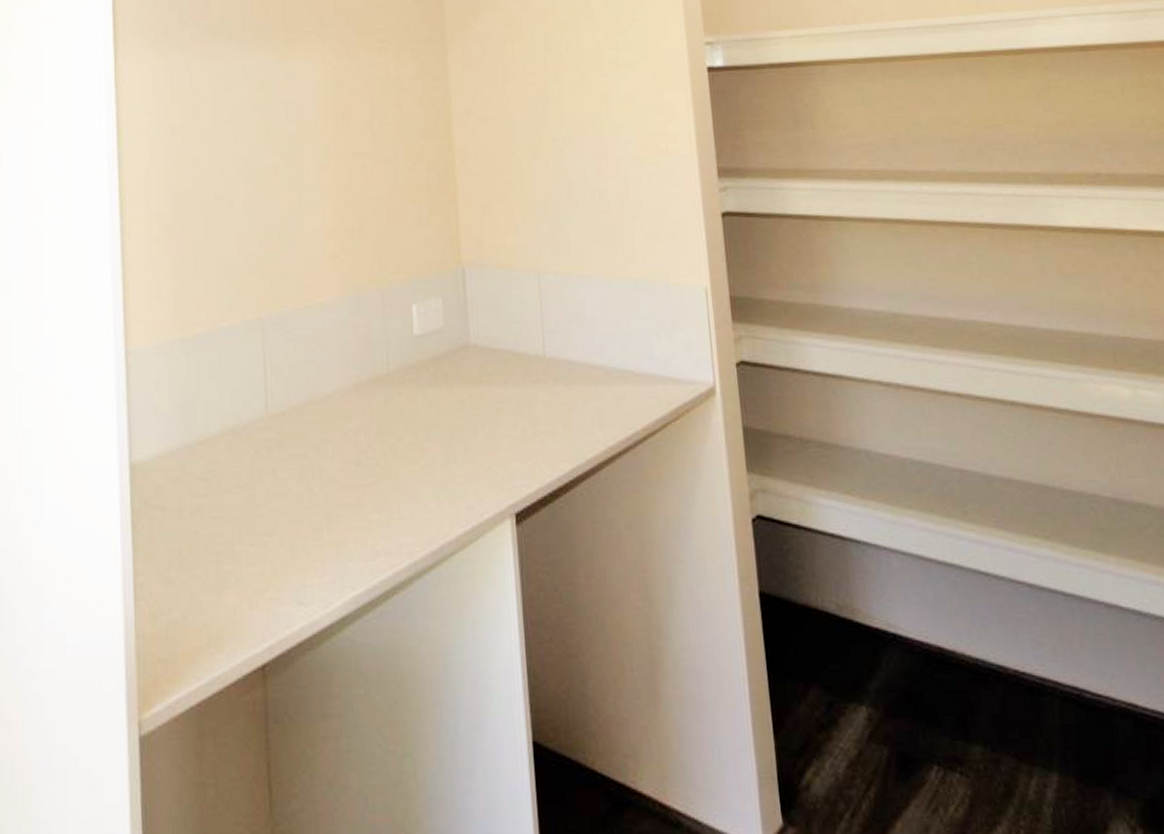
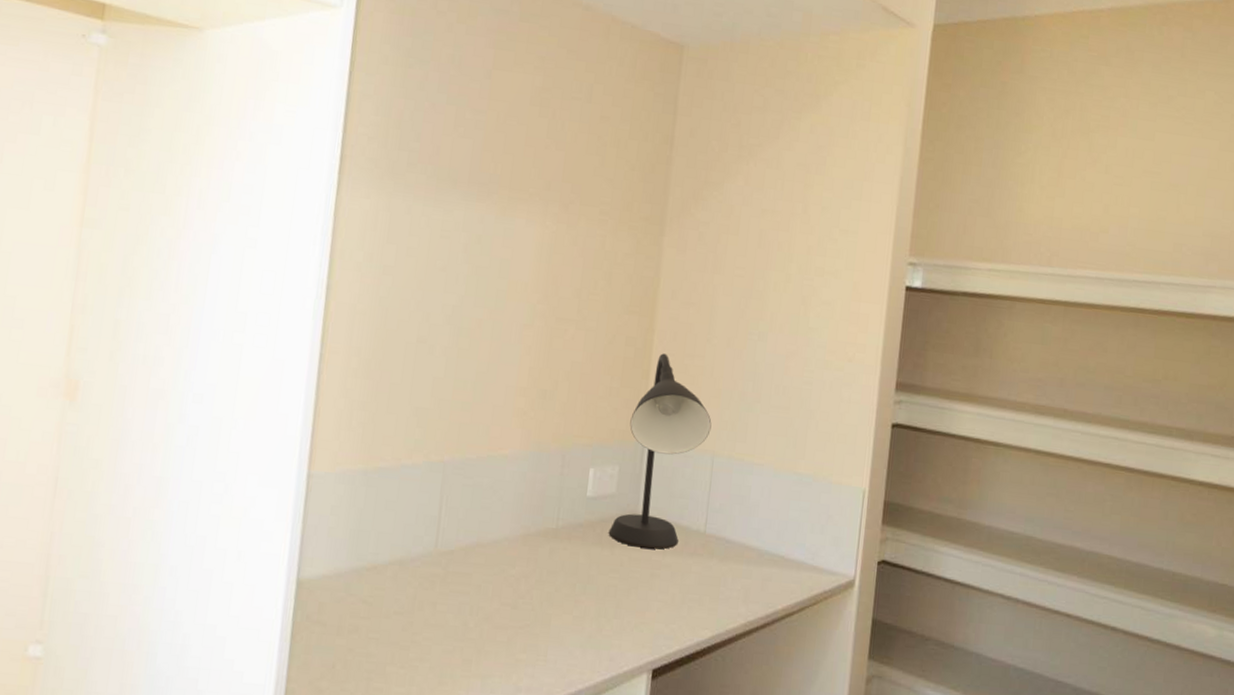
desk lamp: none [443,174,531,382] -> present [608,353,712,550]

